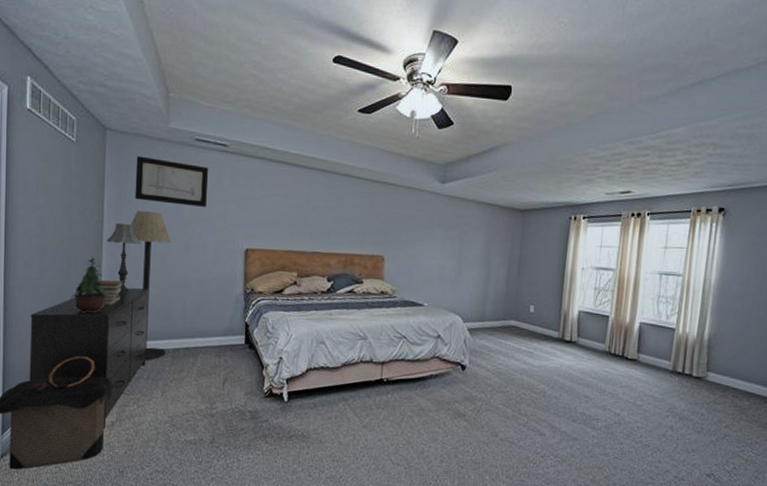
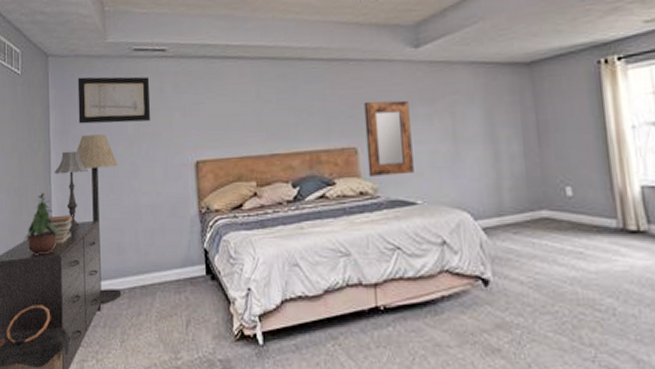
home mirror: none [390,220,430,282] -> present [363,100,414,176]

